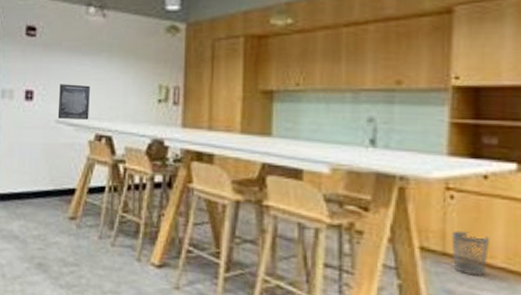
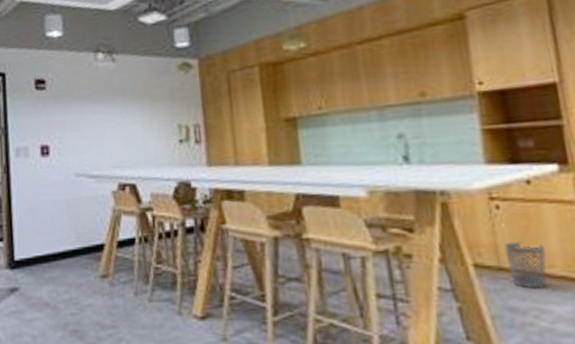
wall art: present [57,84,90,120] -> none [75,133,110,172]

